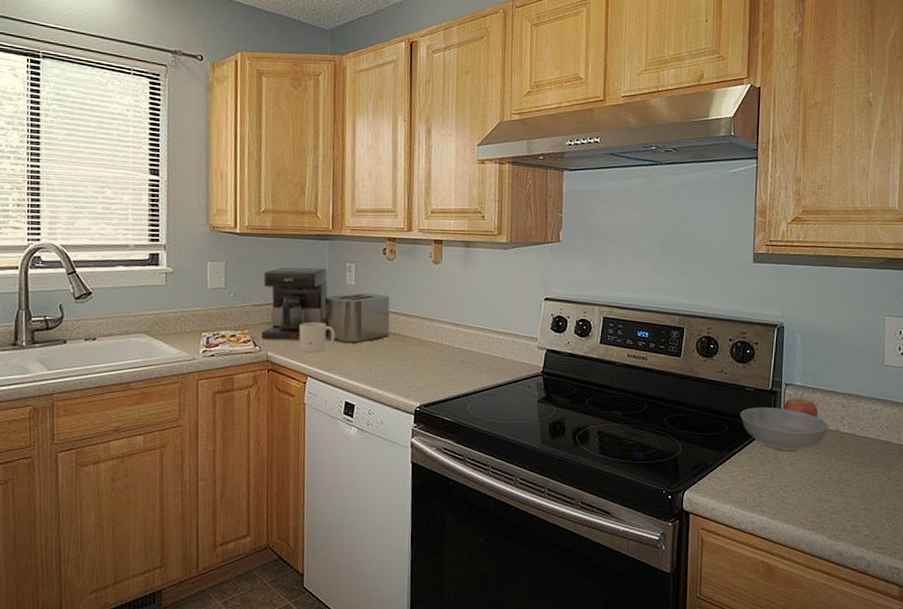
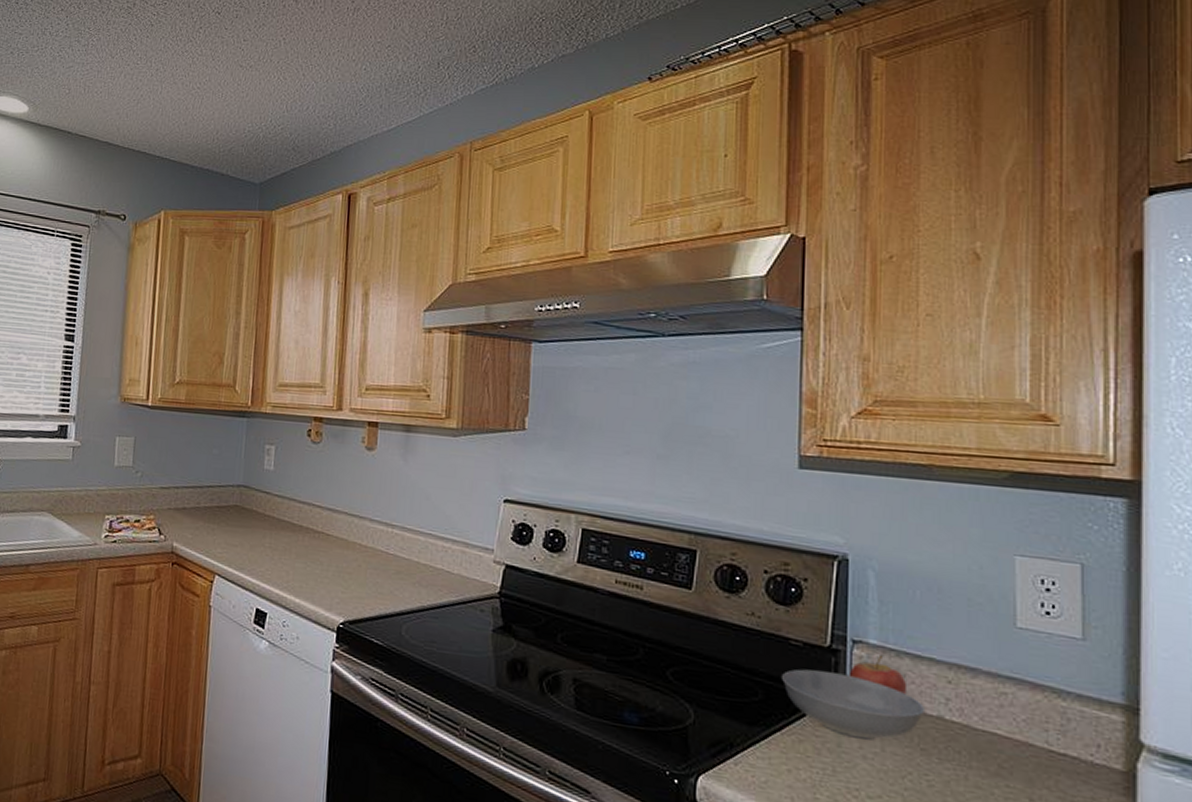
coffee maker: present [261,267,328,341] -> none [167,446,244,532]
mug: present [298,322,335,353] -> none [207,510,249,547]
toaster: present [324,292,390,345] -> none [237,480,314,541]

